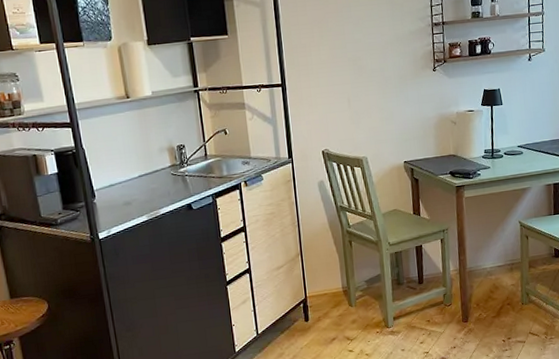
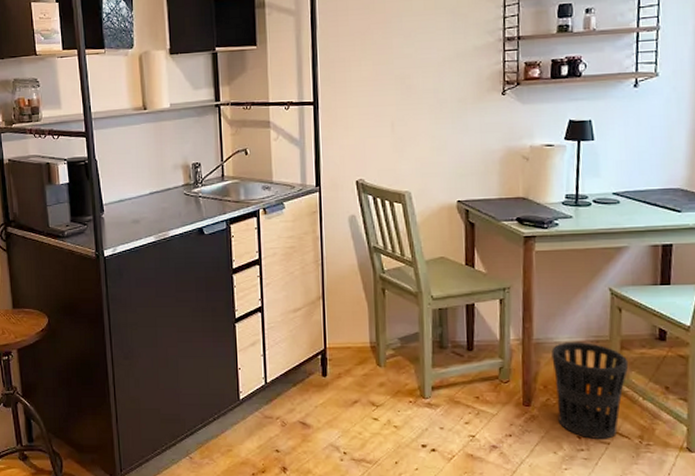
wastebasket: none [481,265,535,341] -> present [551,341,629,439]

